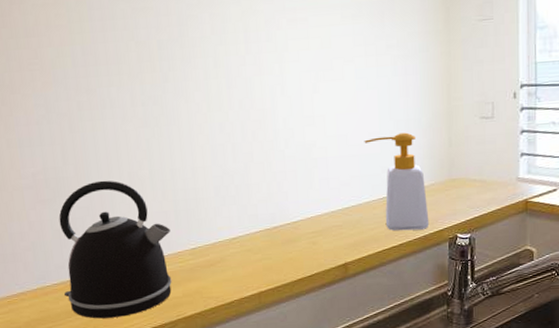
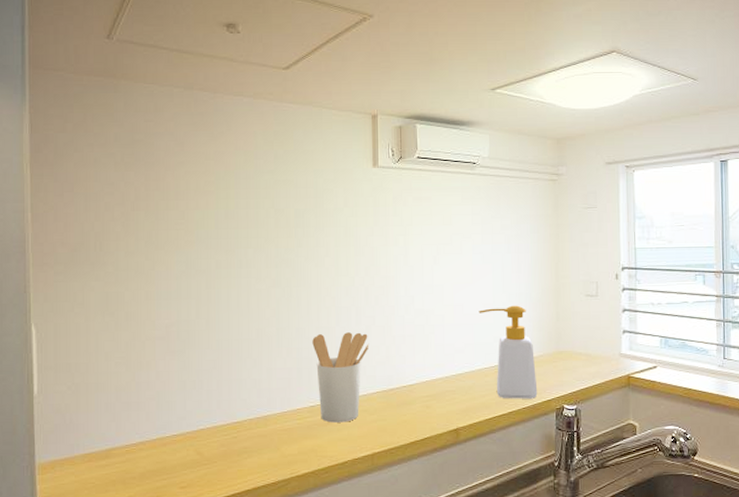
kettle: present [58,180,172,319] -> none [183,335,292,473]
utensil holder: none [188,170,249,264] -> present [312,332,369,423]

